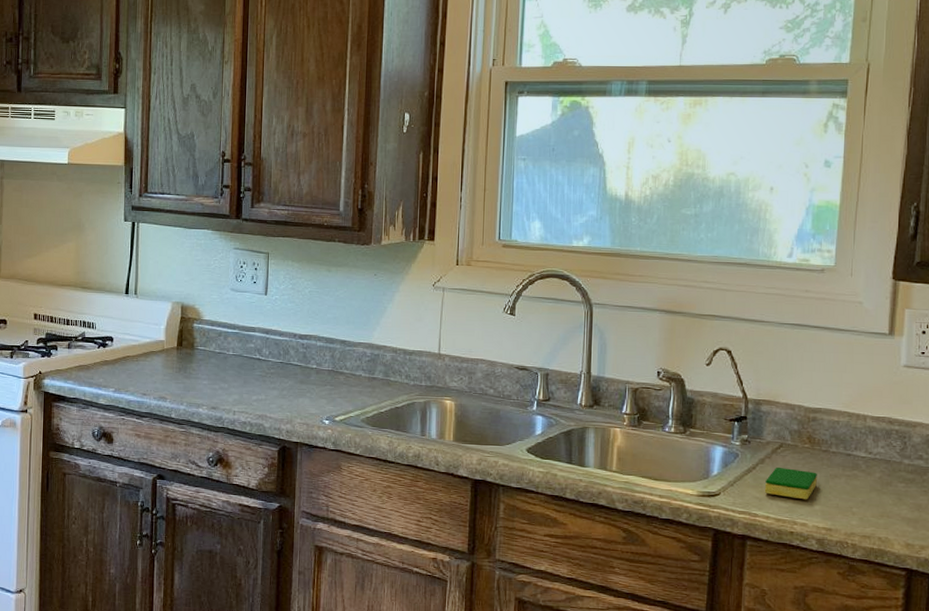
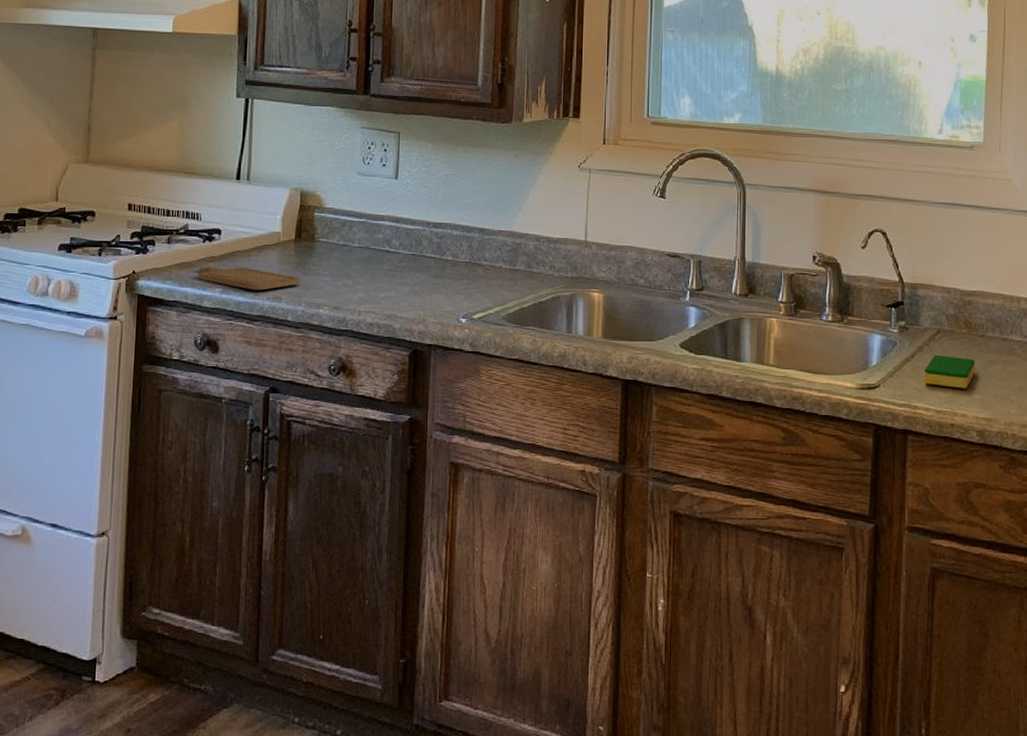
chopping board: none [94,369,182,391] -> present [198,266,301,291]

